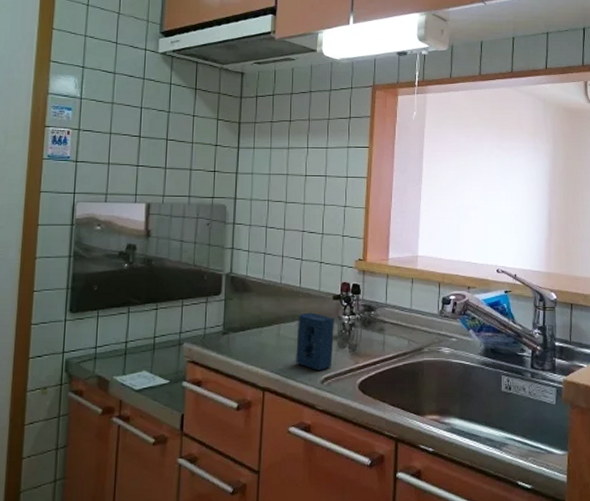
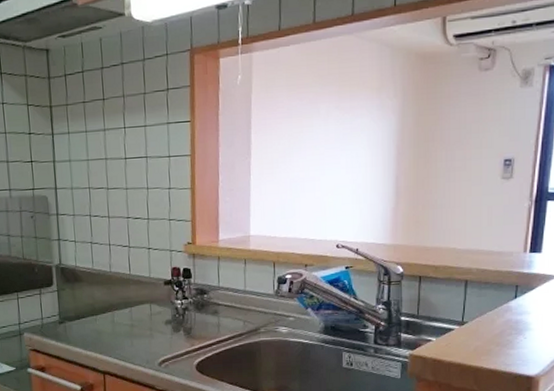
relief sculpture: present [296,312,334,370] -> none [130,298,169,354]

